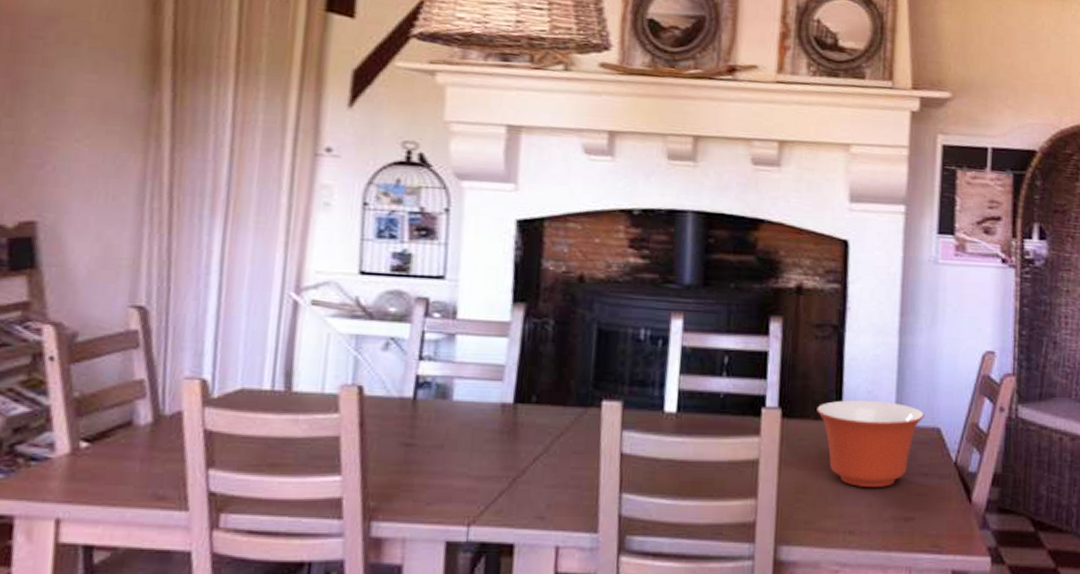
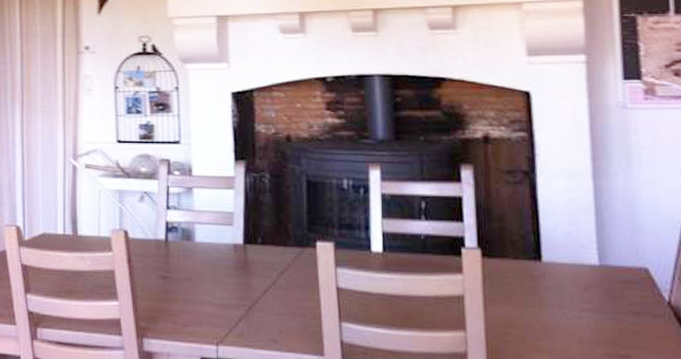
mixing bowl: present [817,400,925,487] -> none [516,241,630,324]

